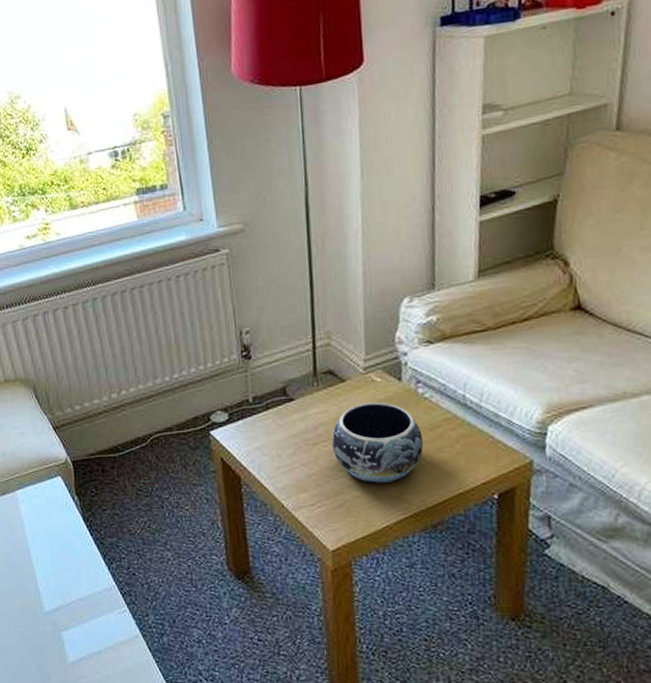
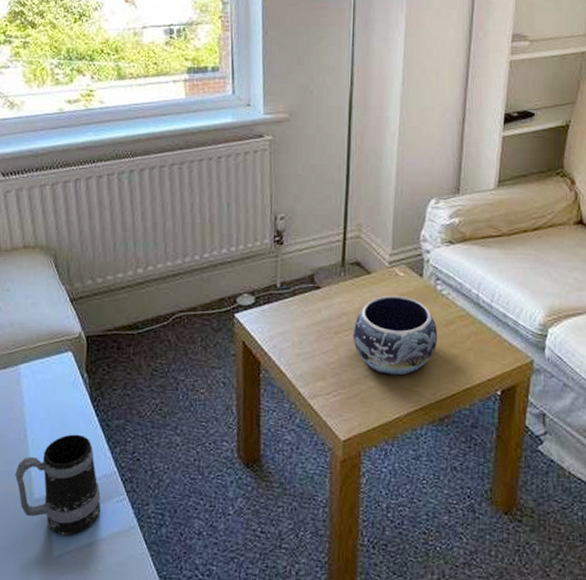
mug: none [25,552,106,644] -> present [15,434,101,535]

